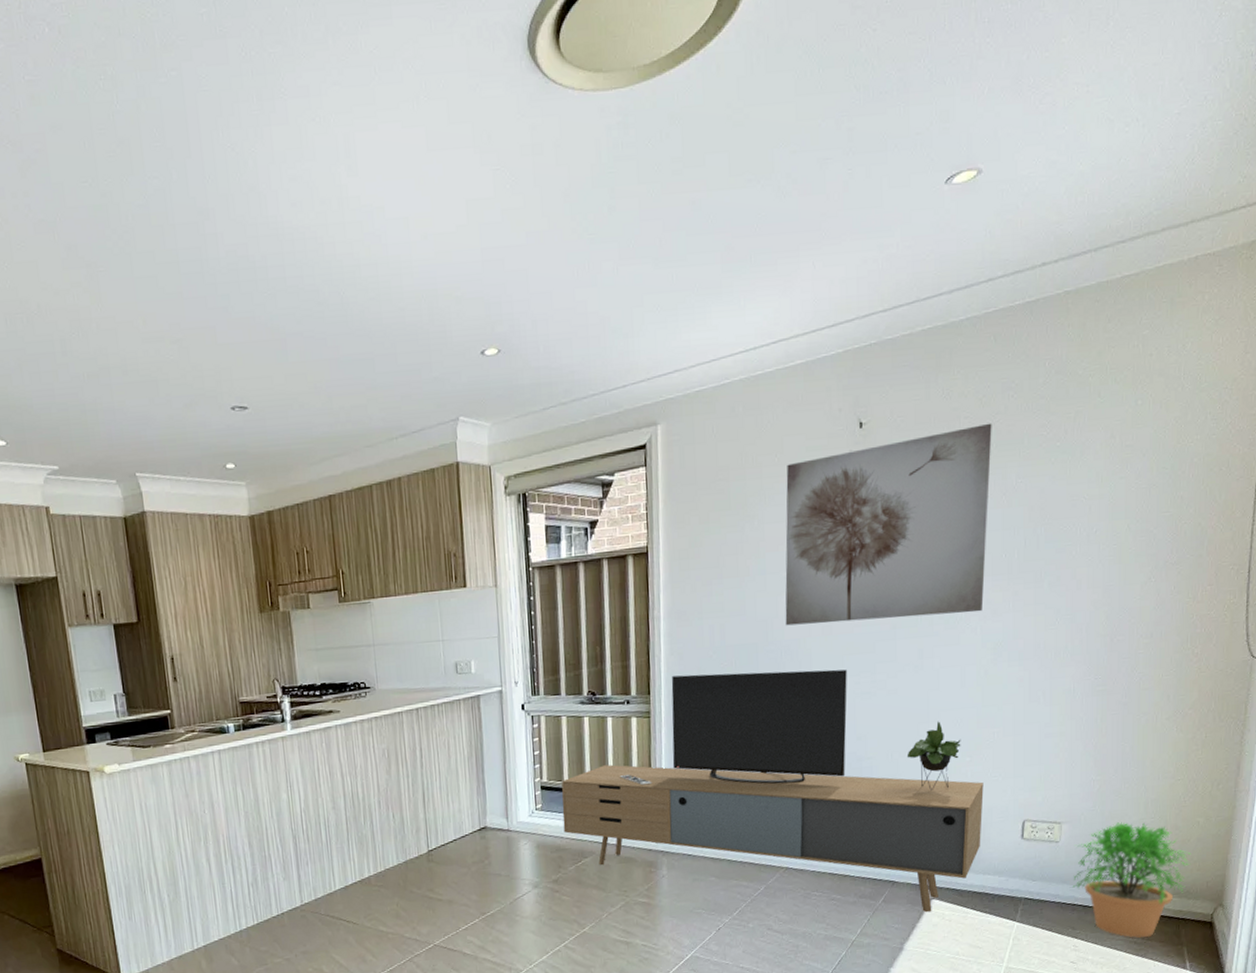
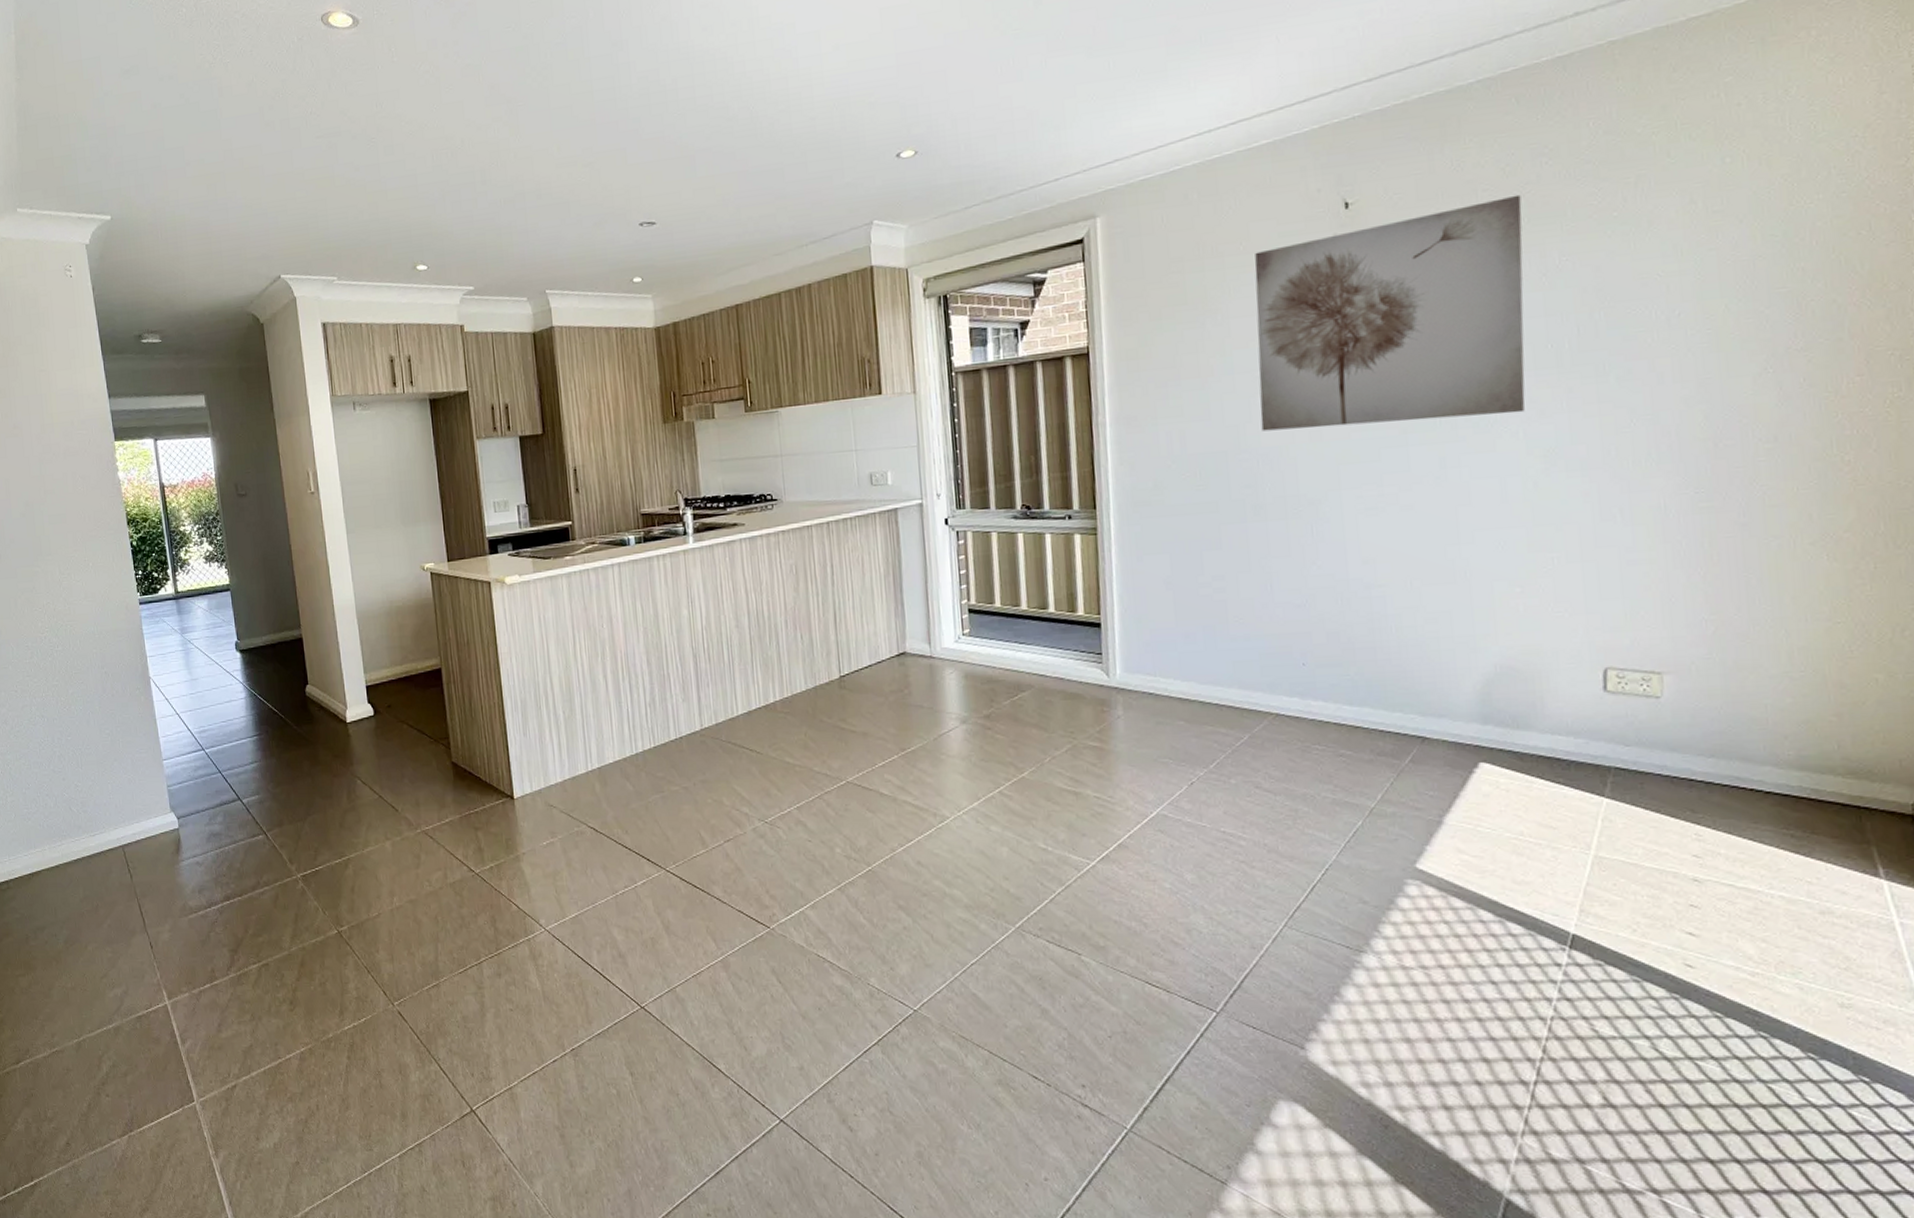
media console: present [562,669,984,913] -> none [993,481,1545,779]
potted plant: present [1073,822,1191,938] -> none [1685,675,1869,829]

